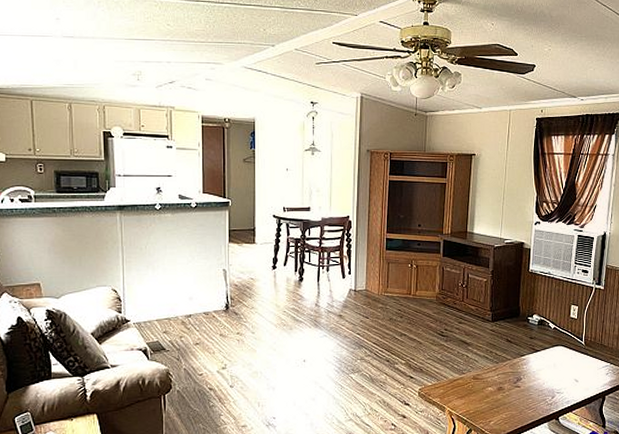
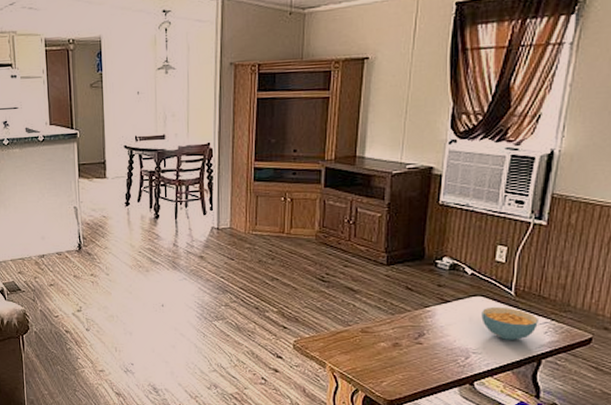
cereal bowl: none [562,354,602,382] -> present [481,306,538,341]

